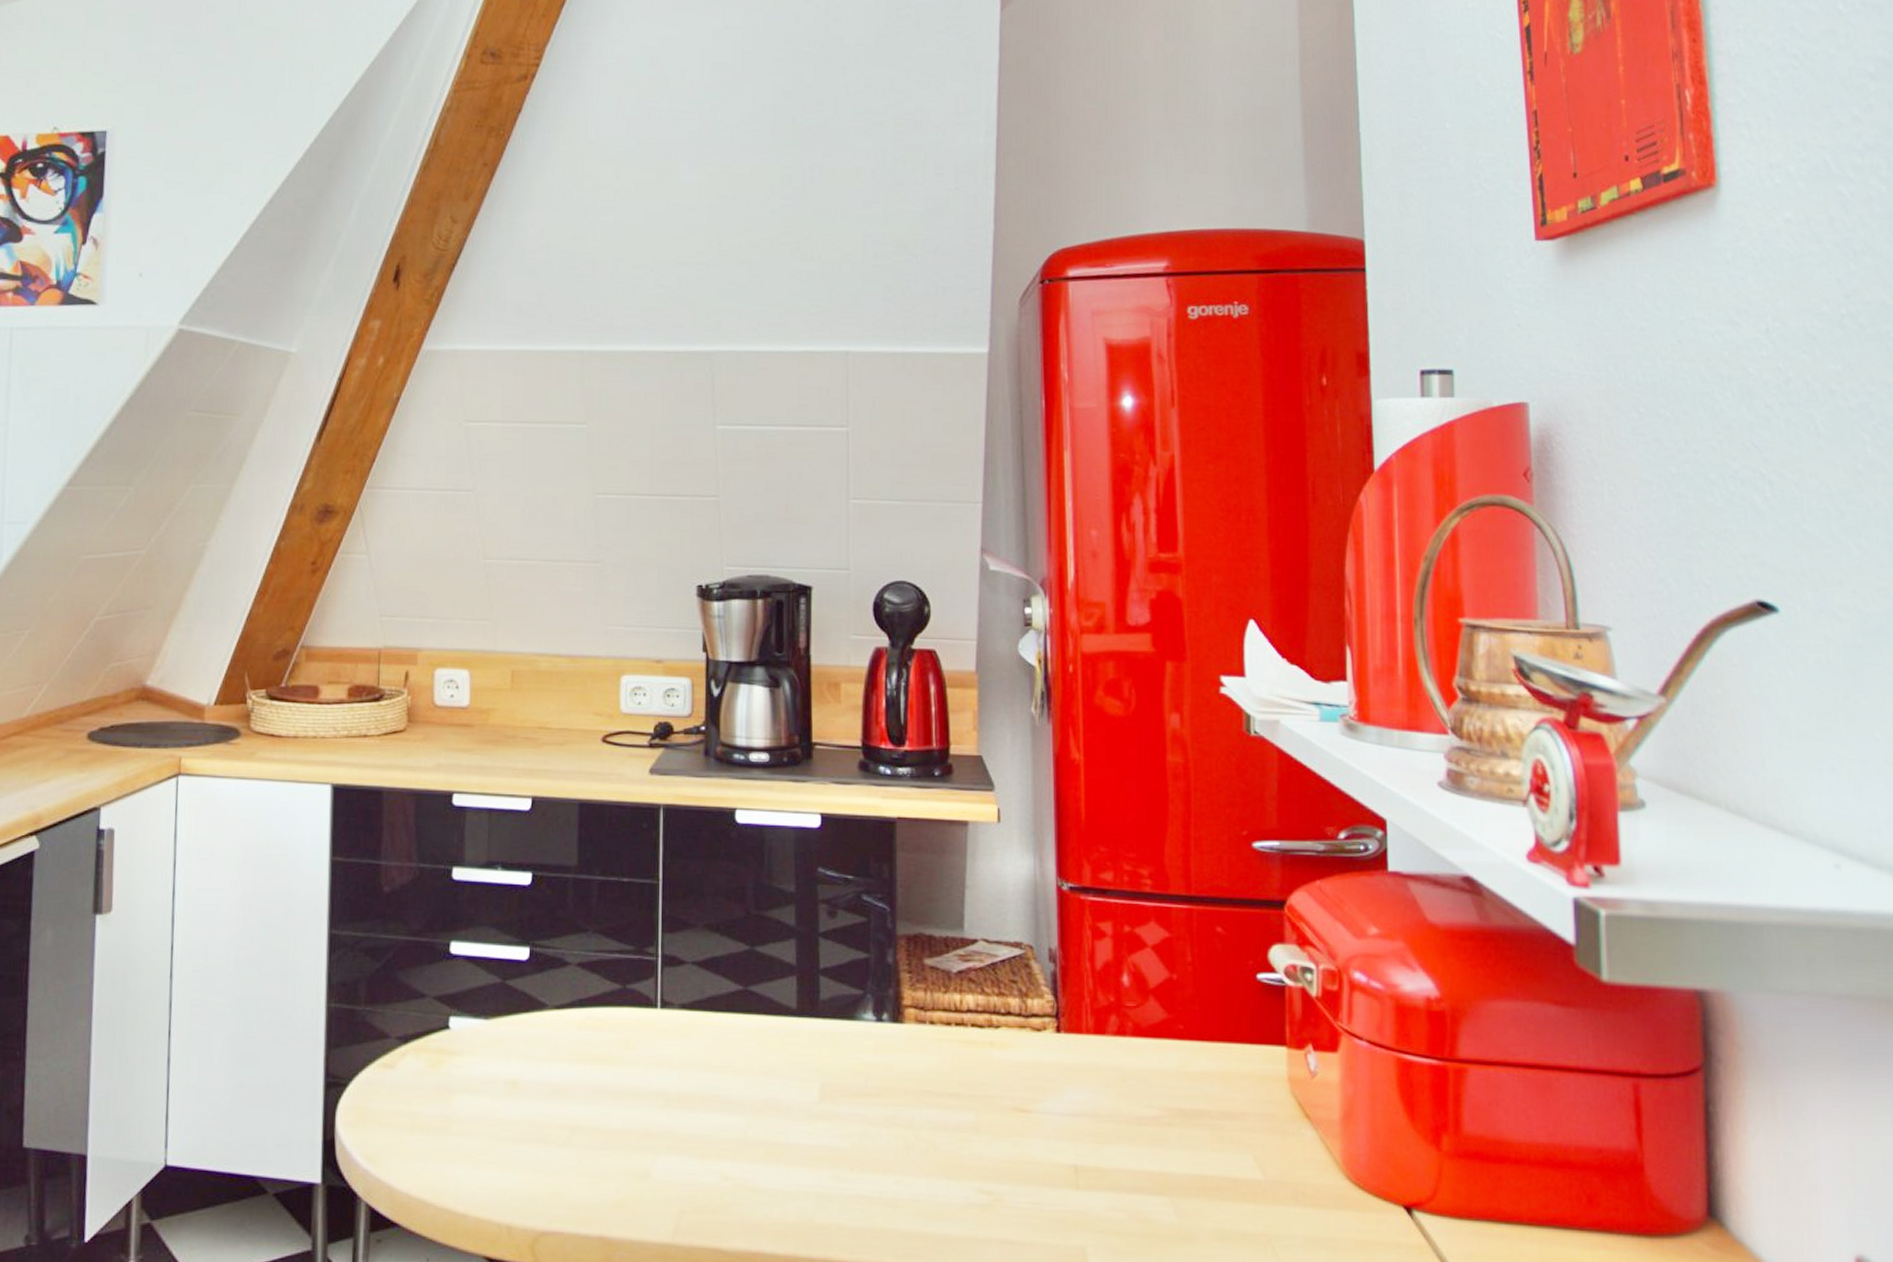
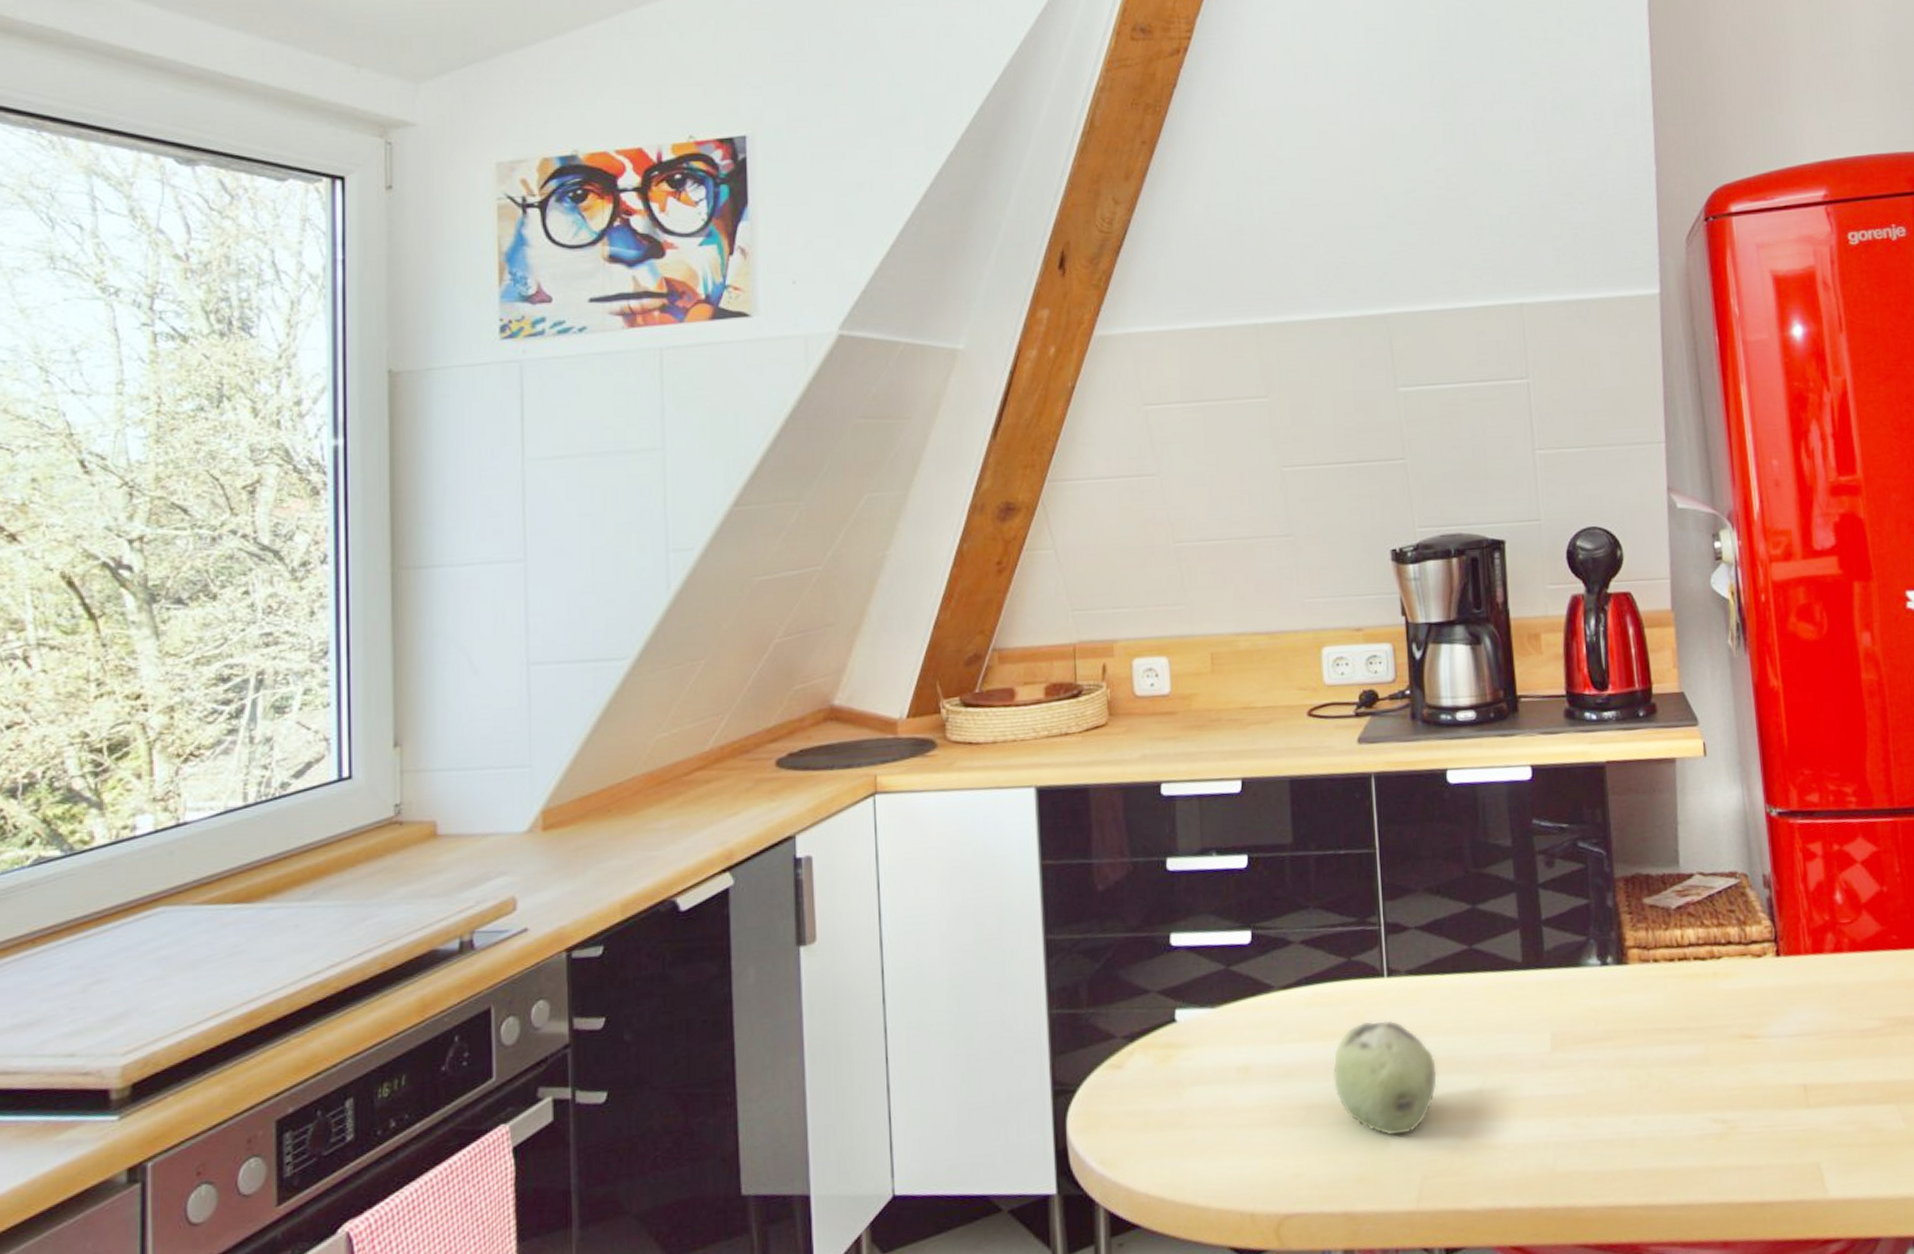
fruit: none [599,1050,702,1166] -> present [1333,1020,1437,1136]

